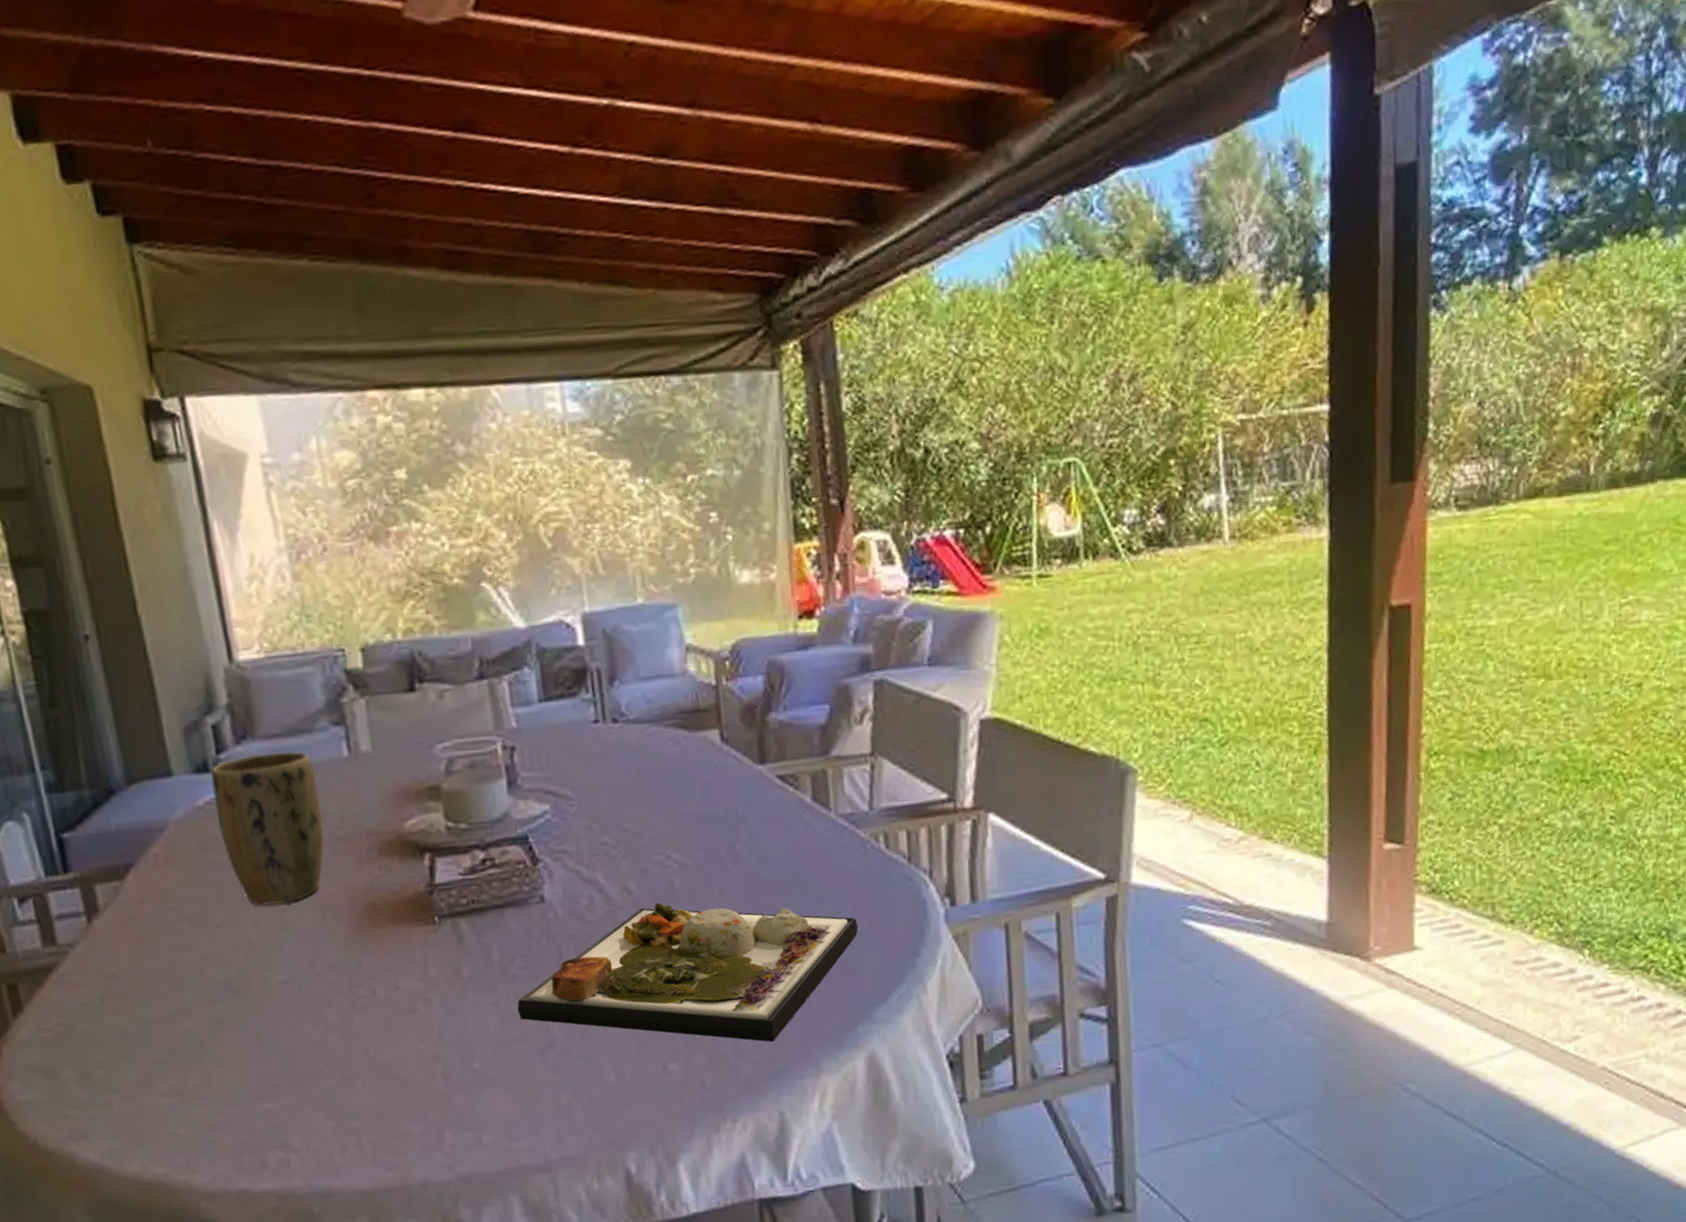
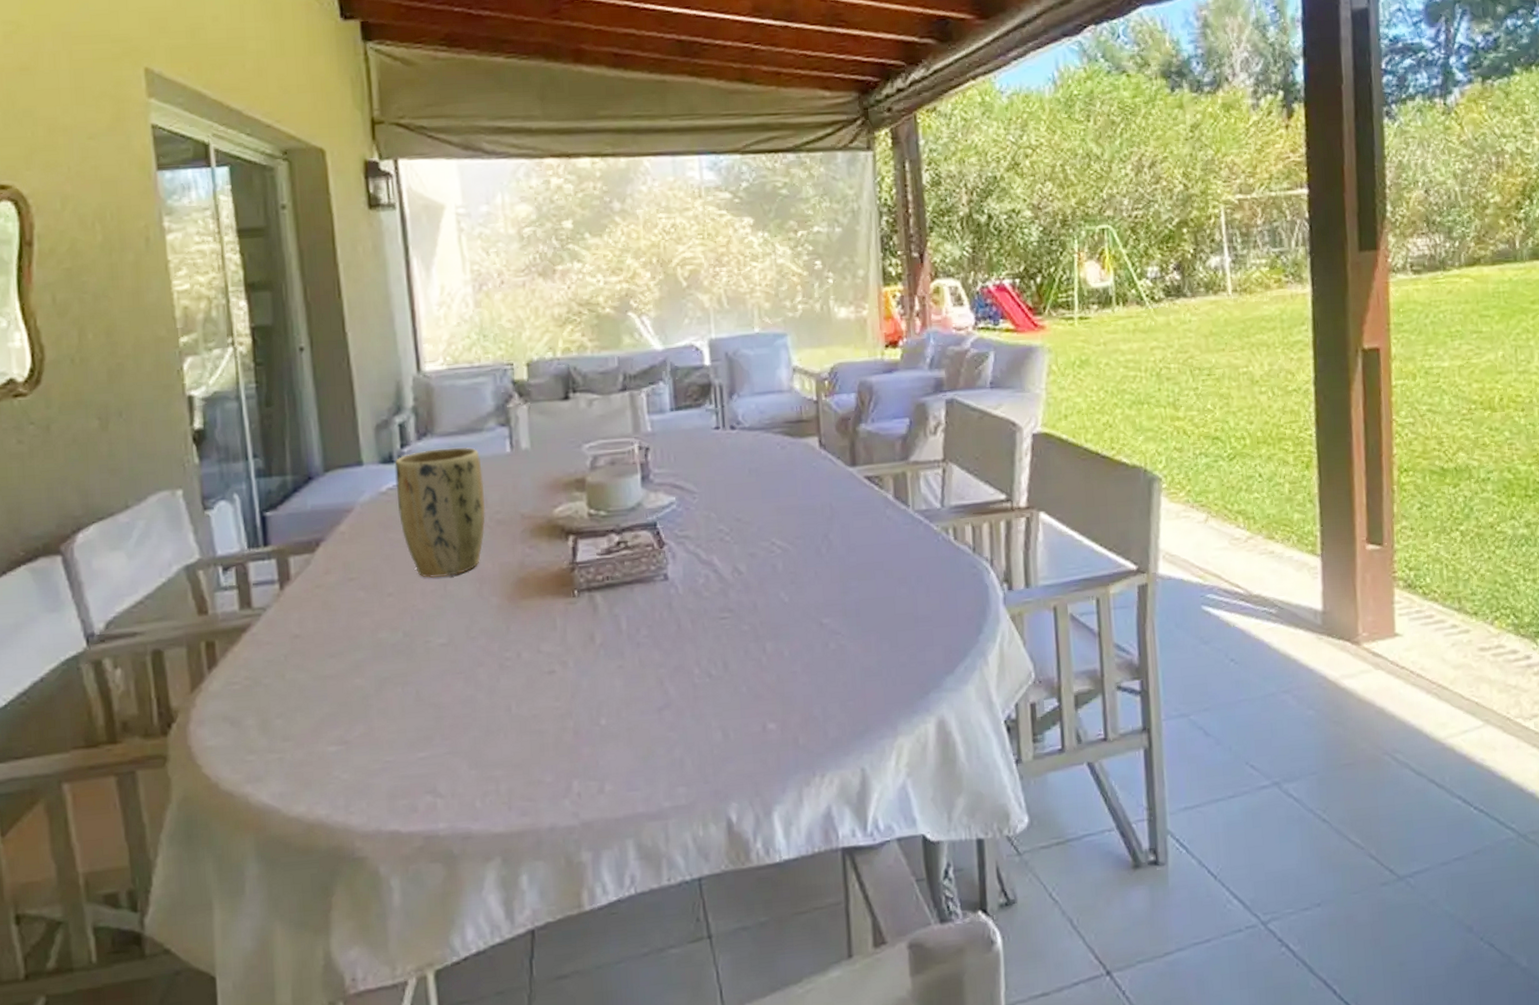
dinner plate: present [517,902,859,1042] -> none [640,582,931,706]

